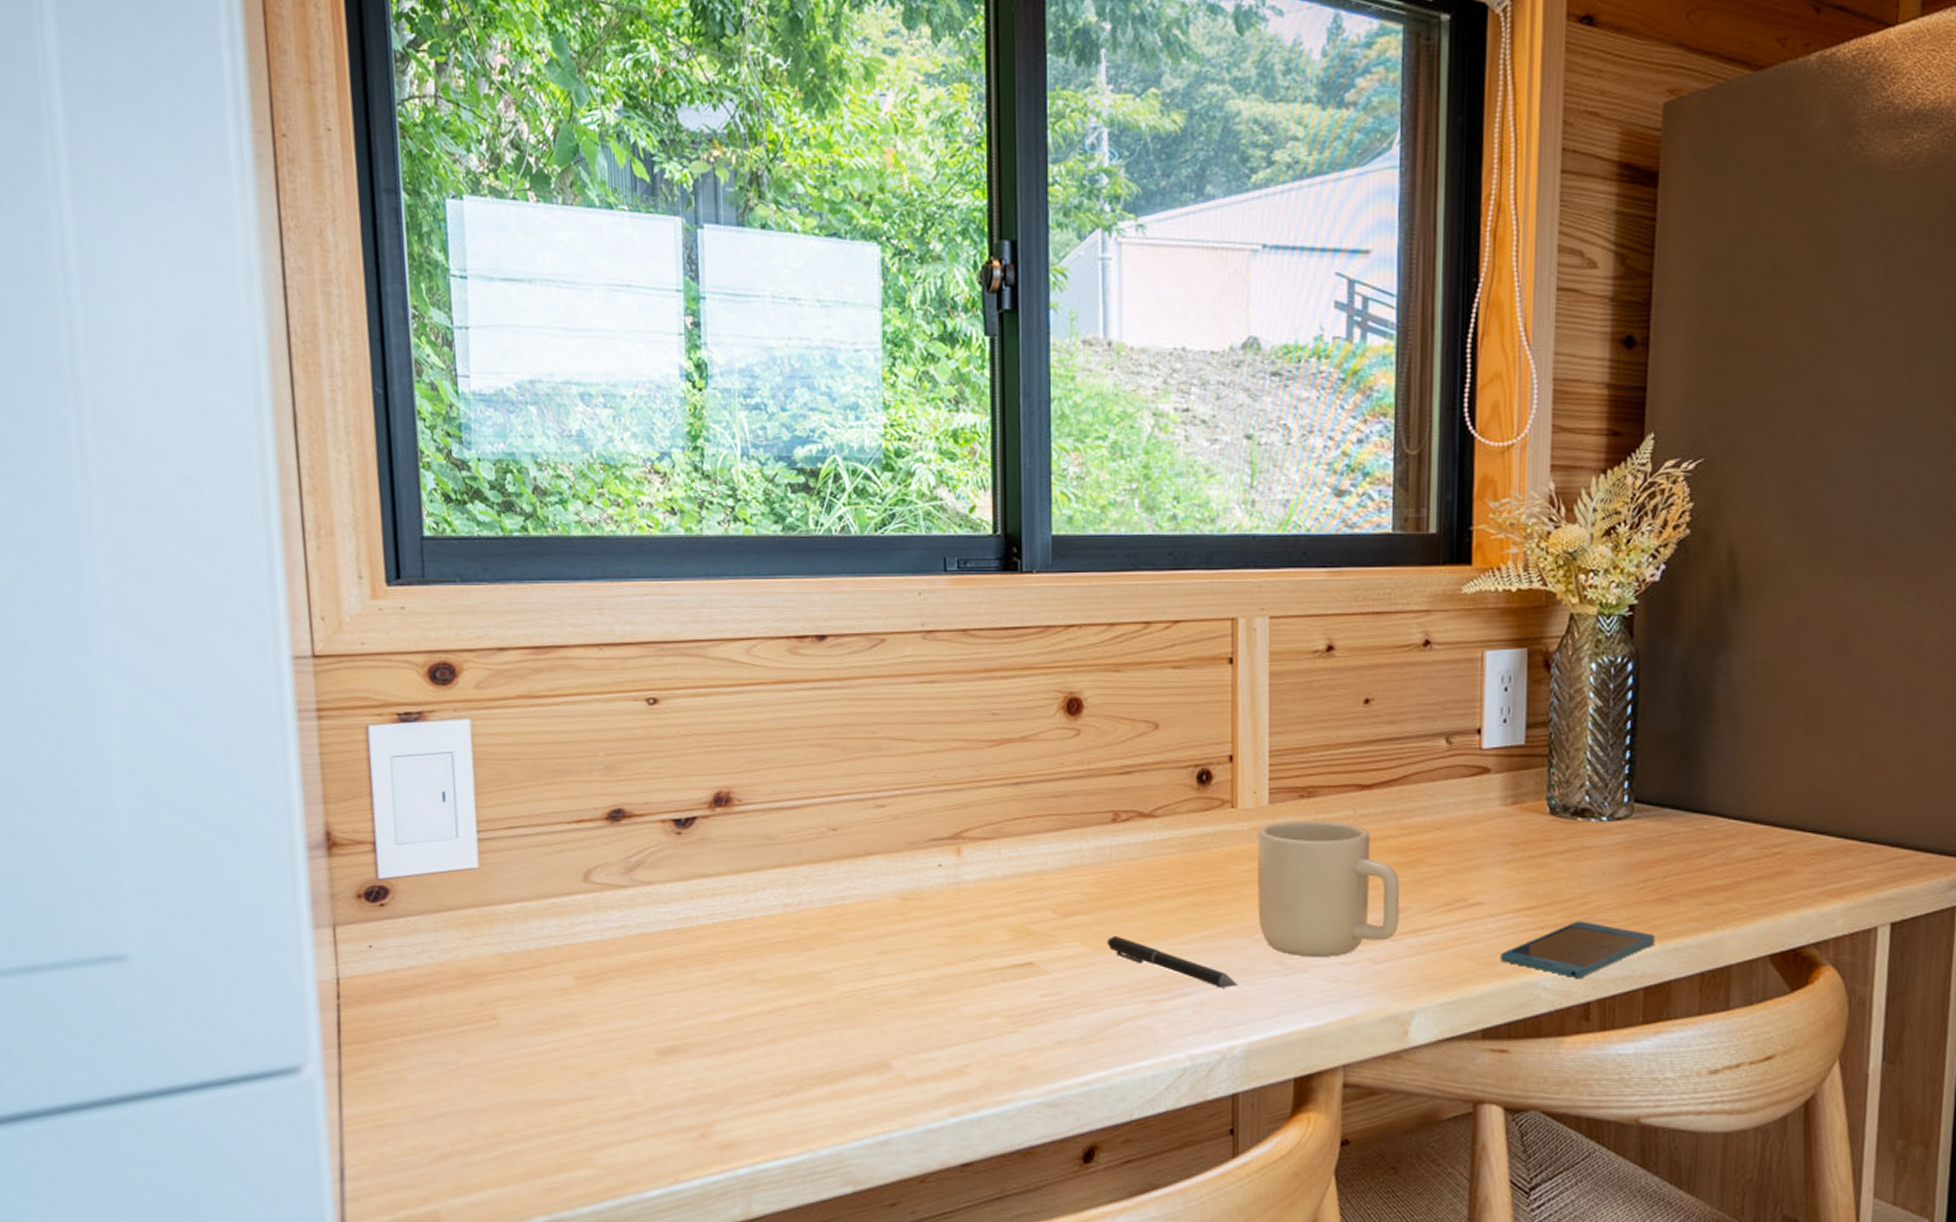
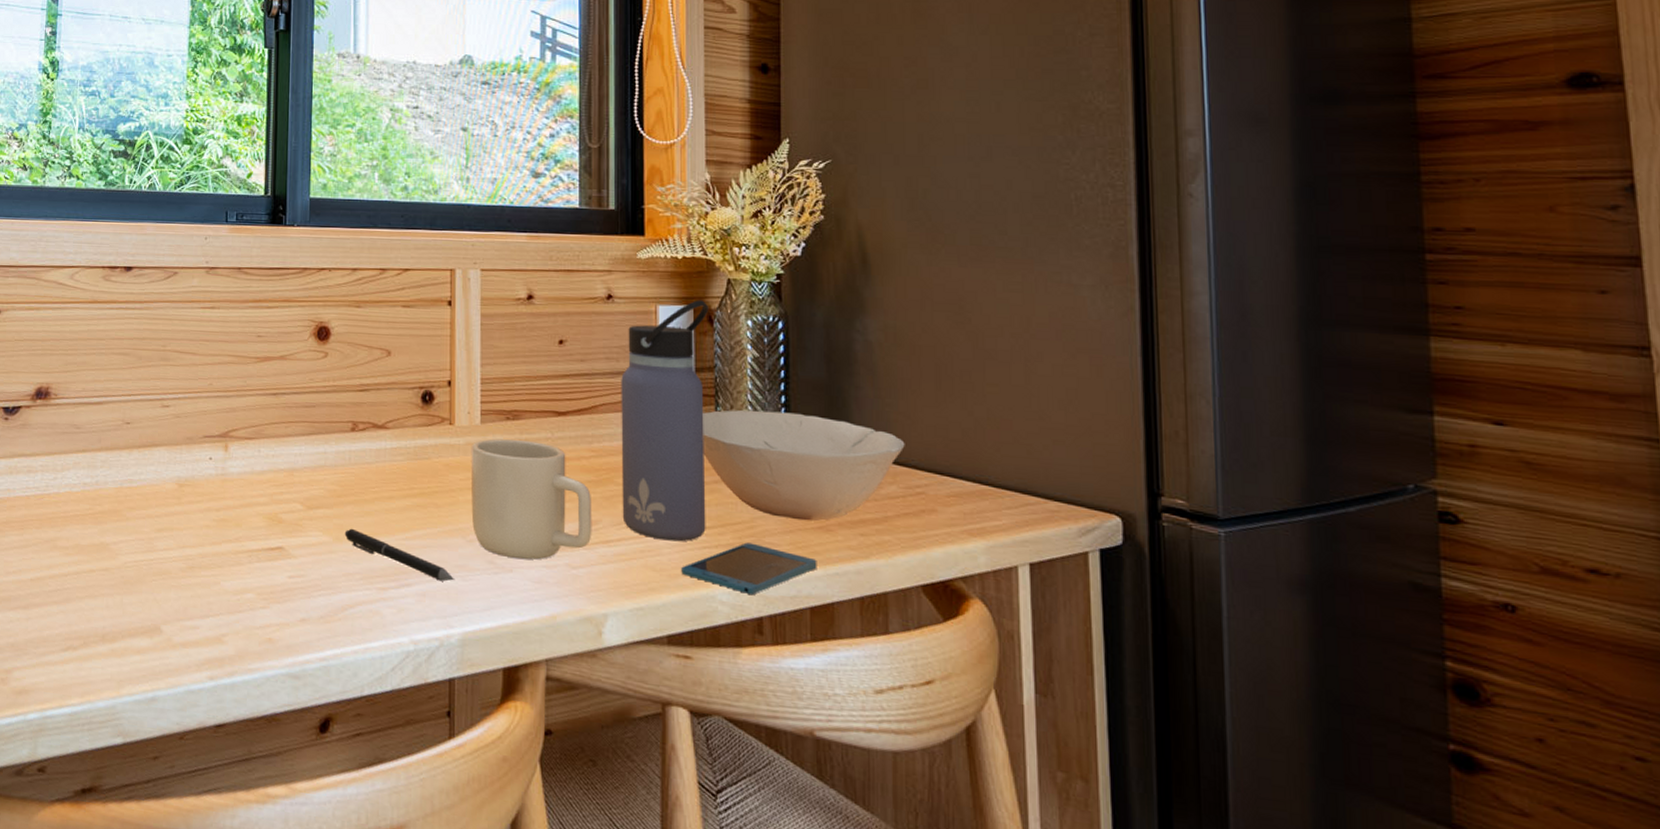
water bottle: none [1435,641,1547,925] -> present [621,300,709,542]
bowl: none [1531,769,1765,893] -> present [703,410,905,522]

